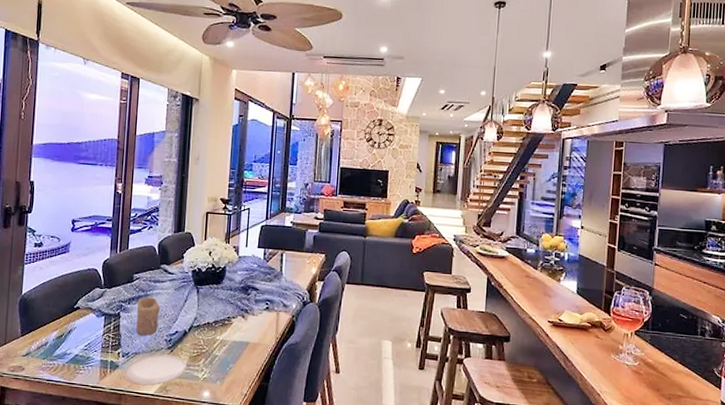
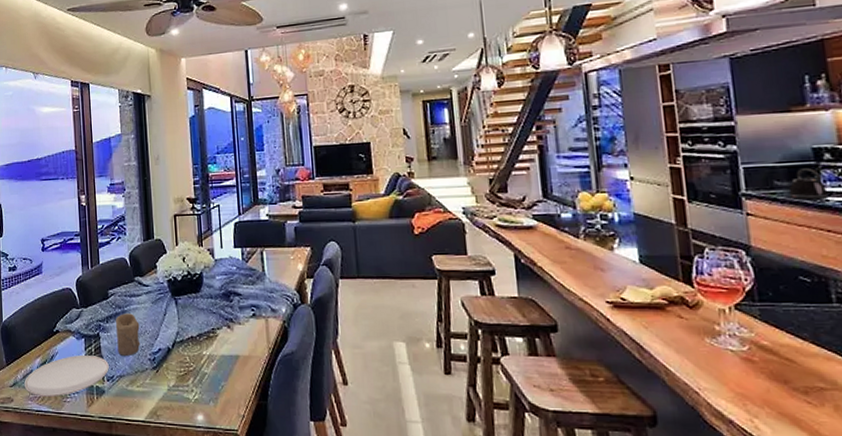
plate: none [37,331,126,368] -> present [24,356,109,397]
plate: present [123,354,187,386] -> none [111,375,175,411]
kettle: none [684,235,709,260] -> present [789,168,829,200]

